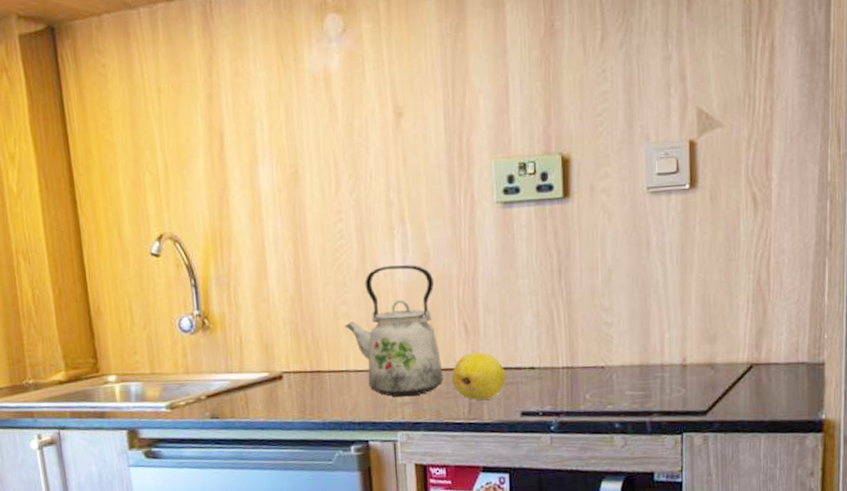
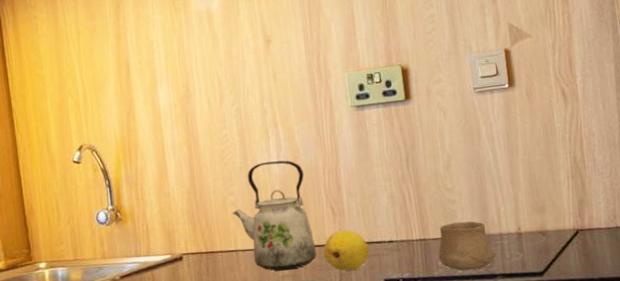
cup: none [586,348,654,406] -> present [438,221,496,271]

